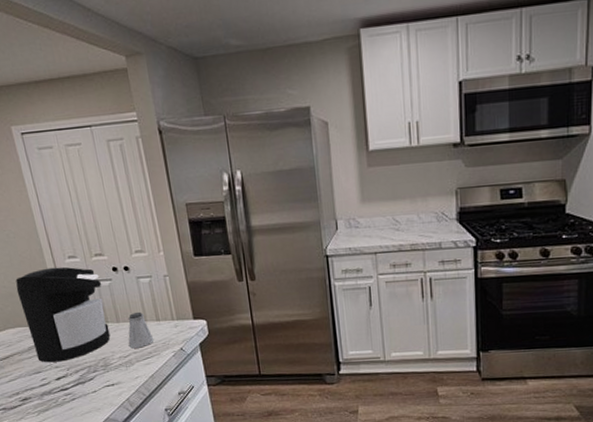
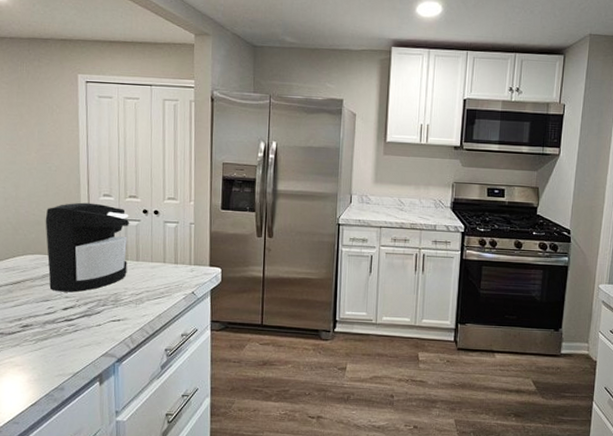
saltshaker: present [127,311,154,349] -> none [143,253,169,288]

